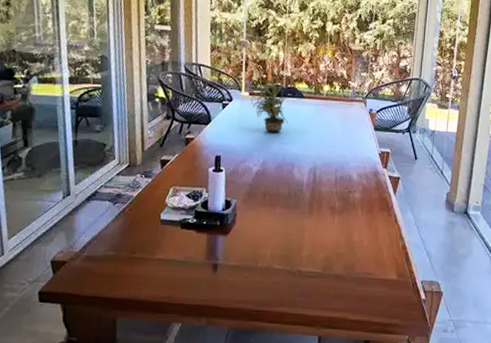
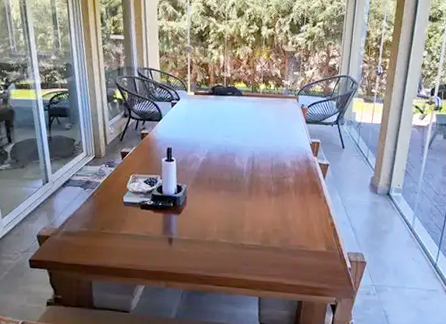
potted plant: present [250,78,289,132] -> none [195,78,230,127]

